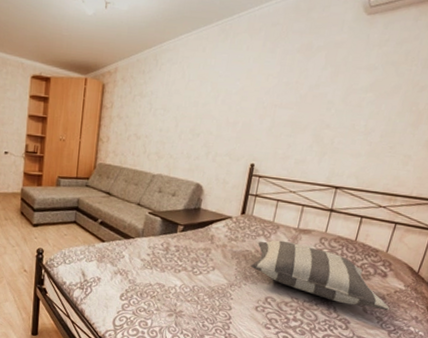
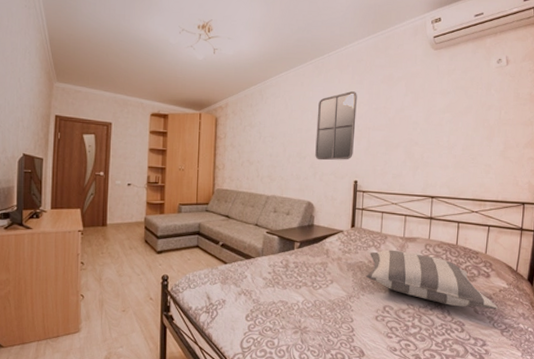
home mirror: none [210,61,267,141] -> present [315,91,357,161]

